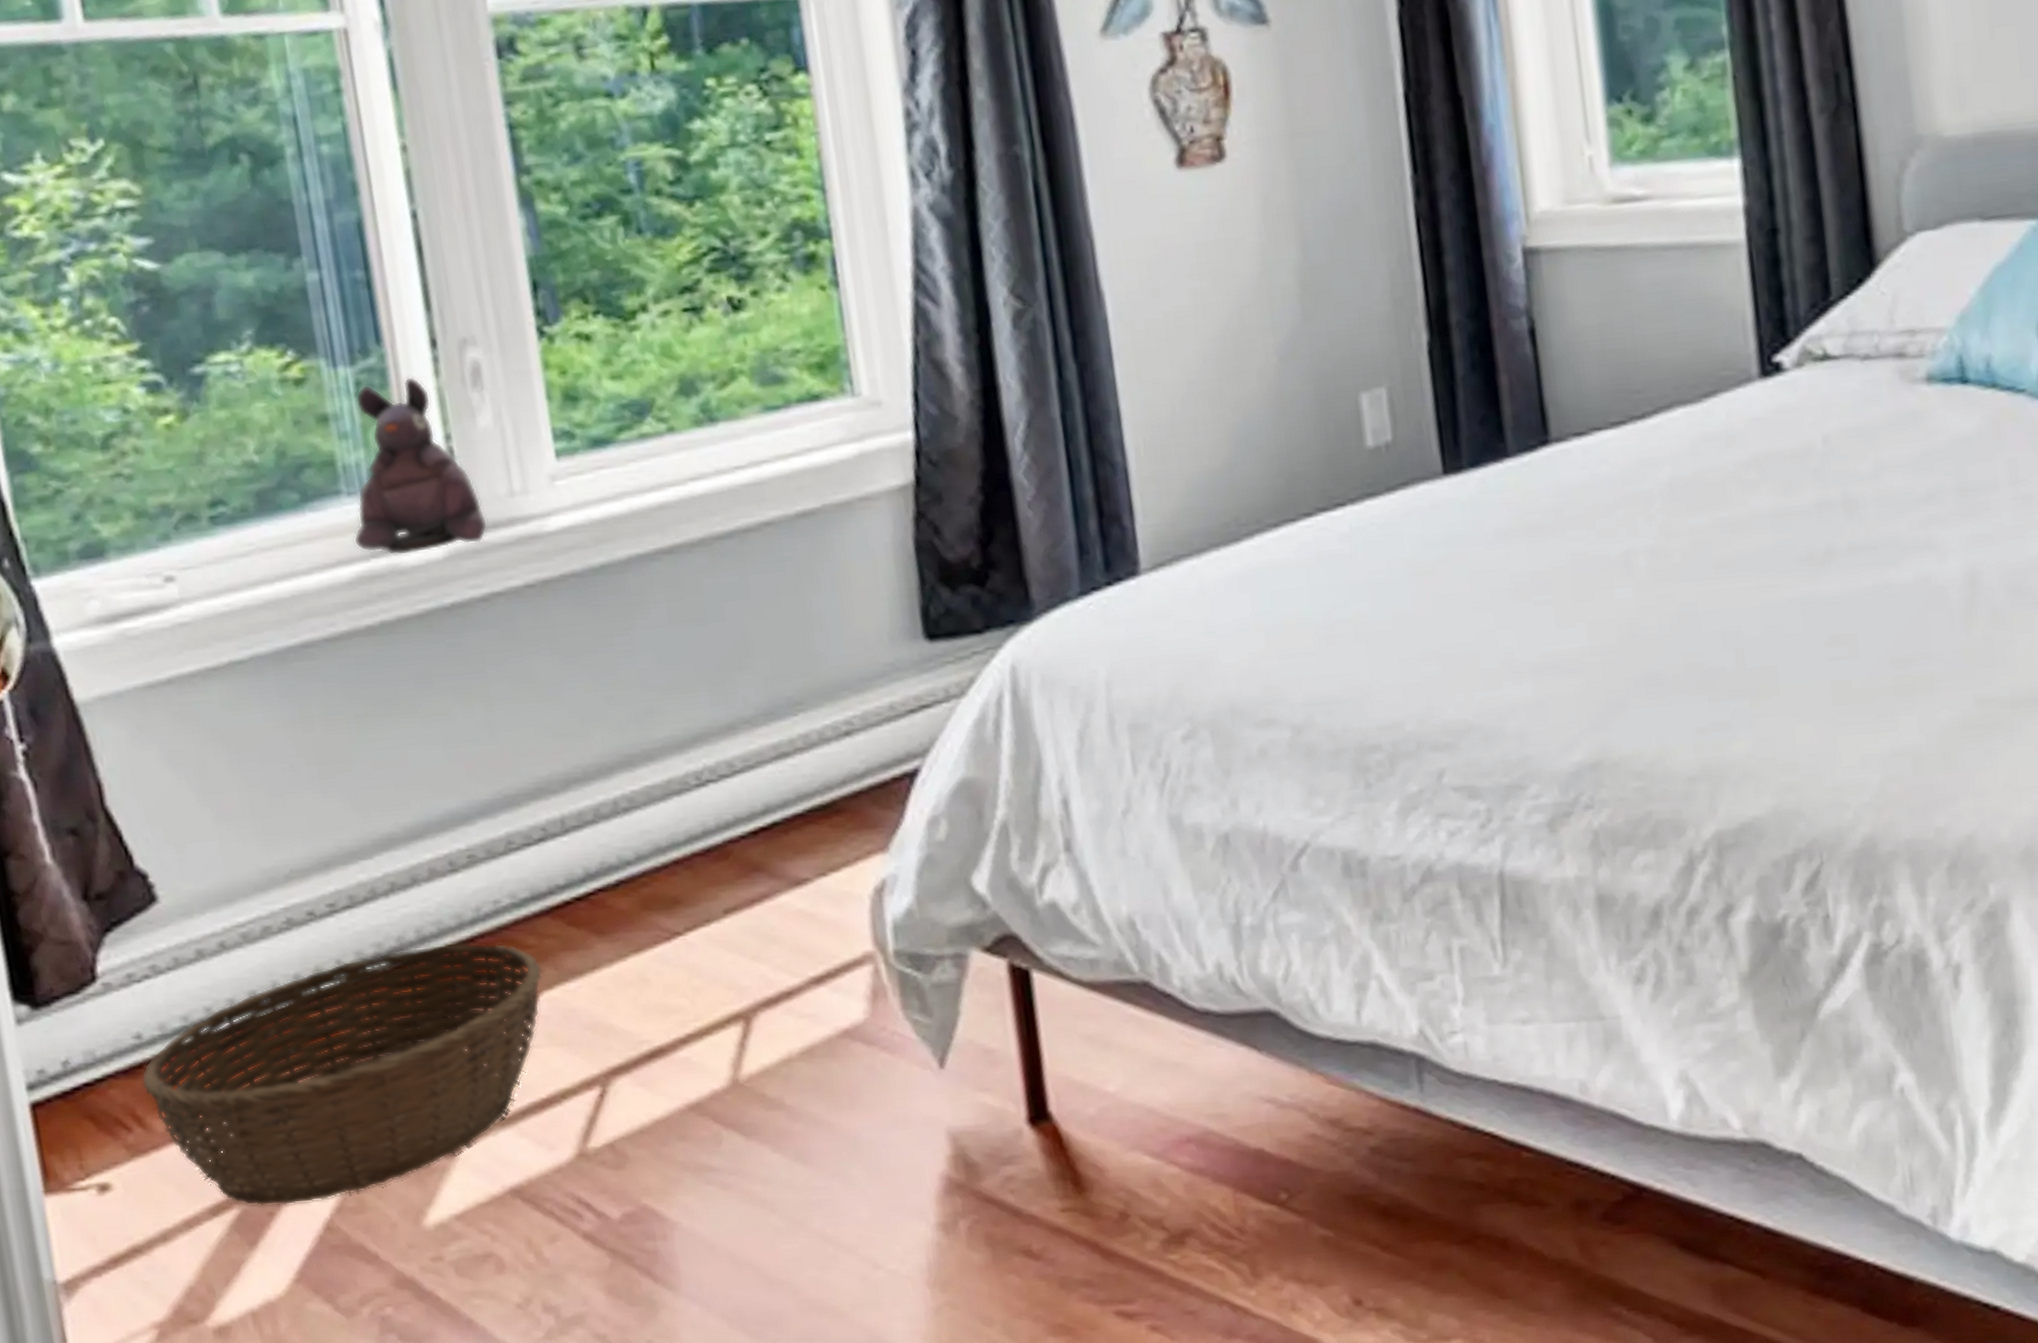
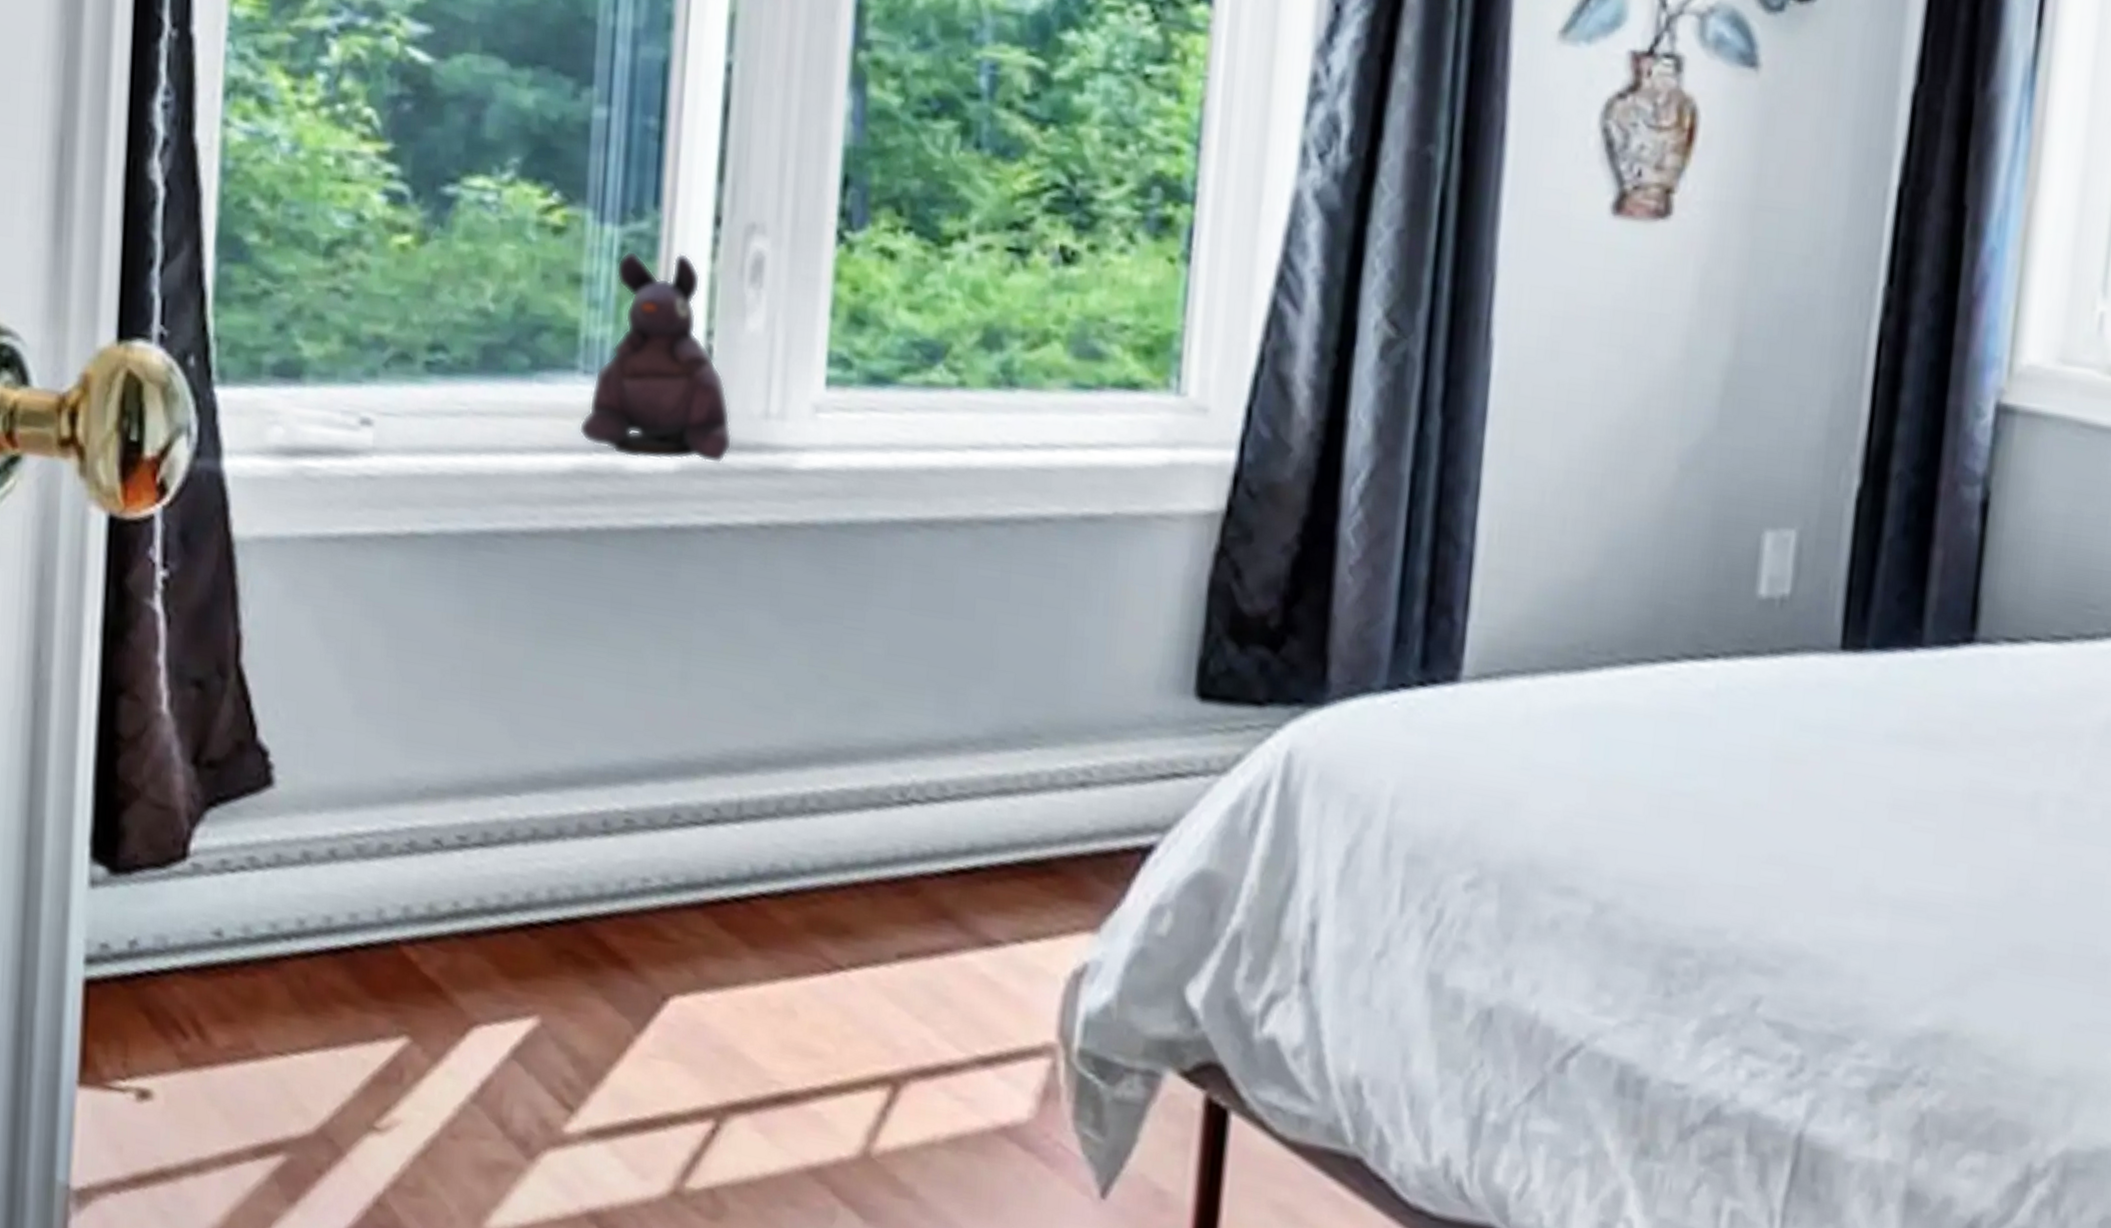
basket: present [141,942,544,1206] -> none [210,906,680,1172]

